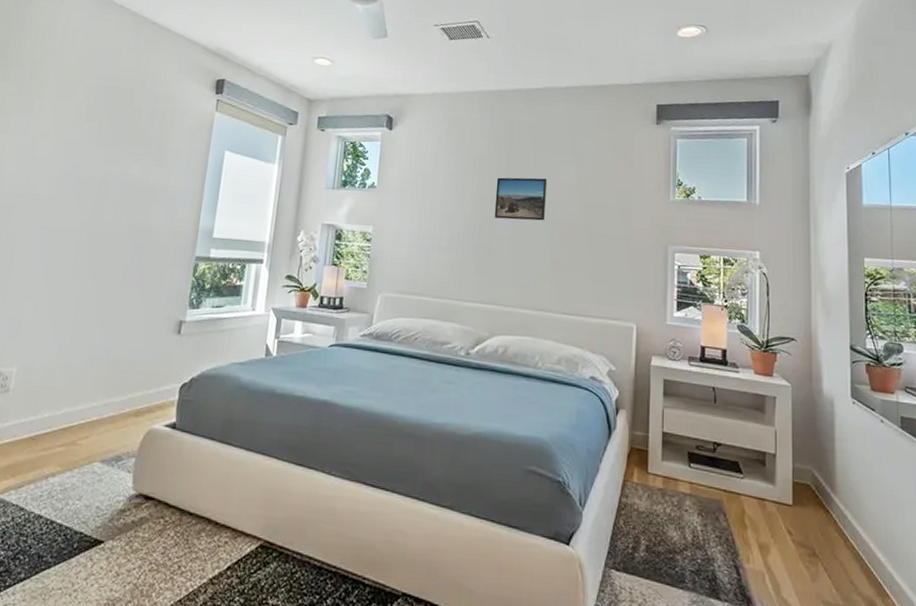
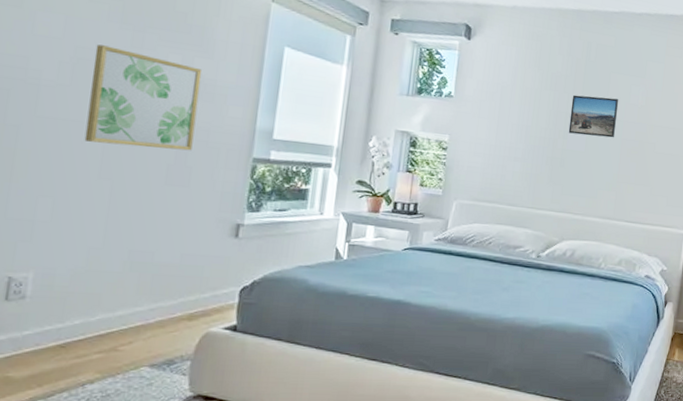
wall art: none [63,161,157,252] -> present [84,44,203,151]

